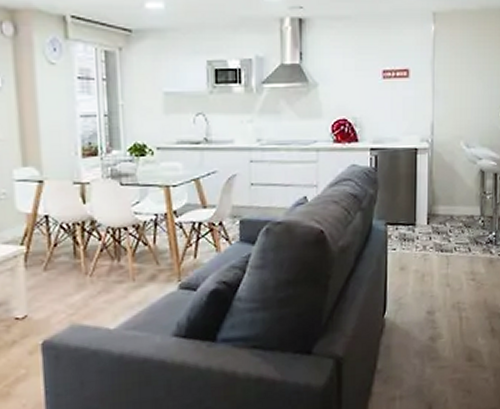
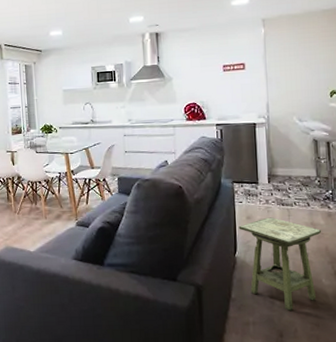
side table: none [390,267,482,378] -> present [238,217,322,311]

